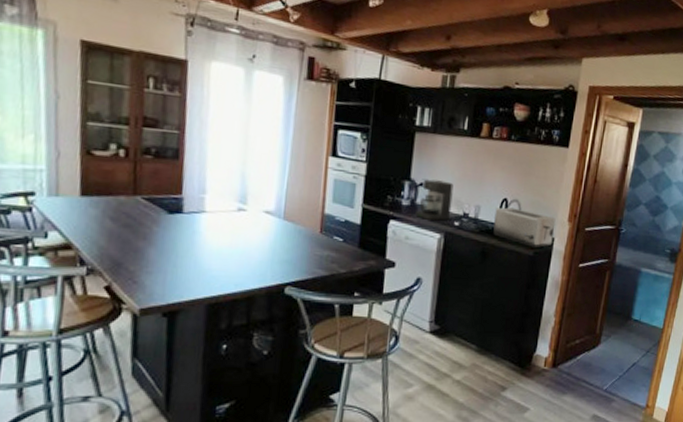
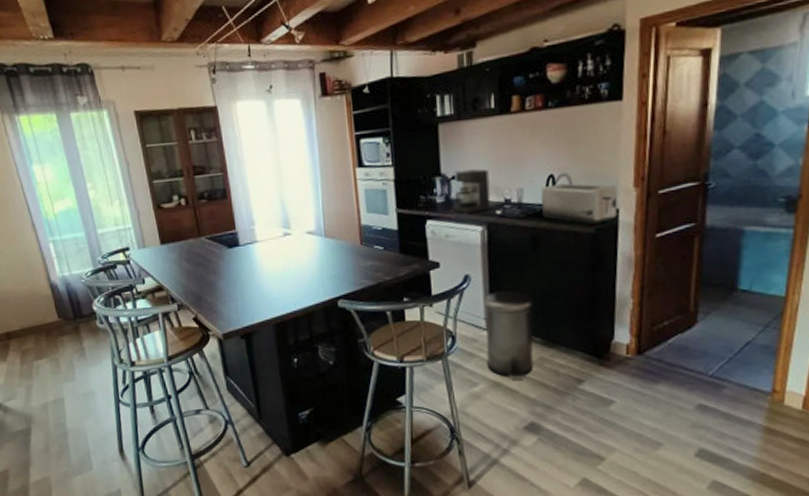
pedal bin: none [424,297,475,384] -> present [484,290,534,380]

